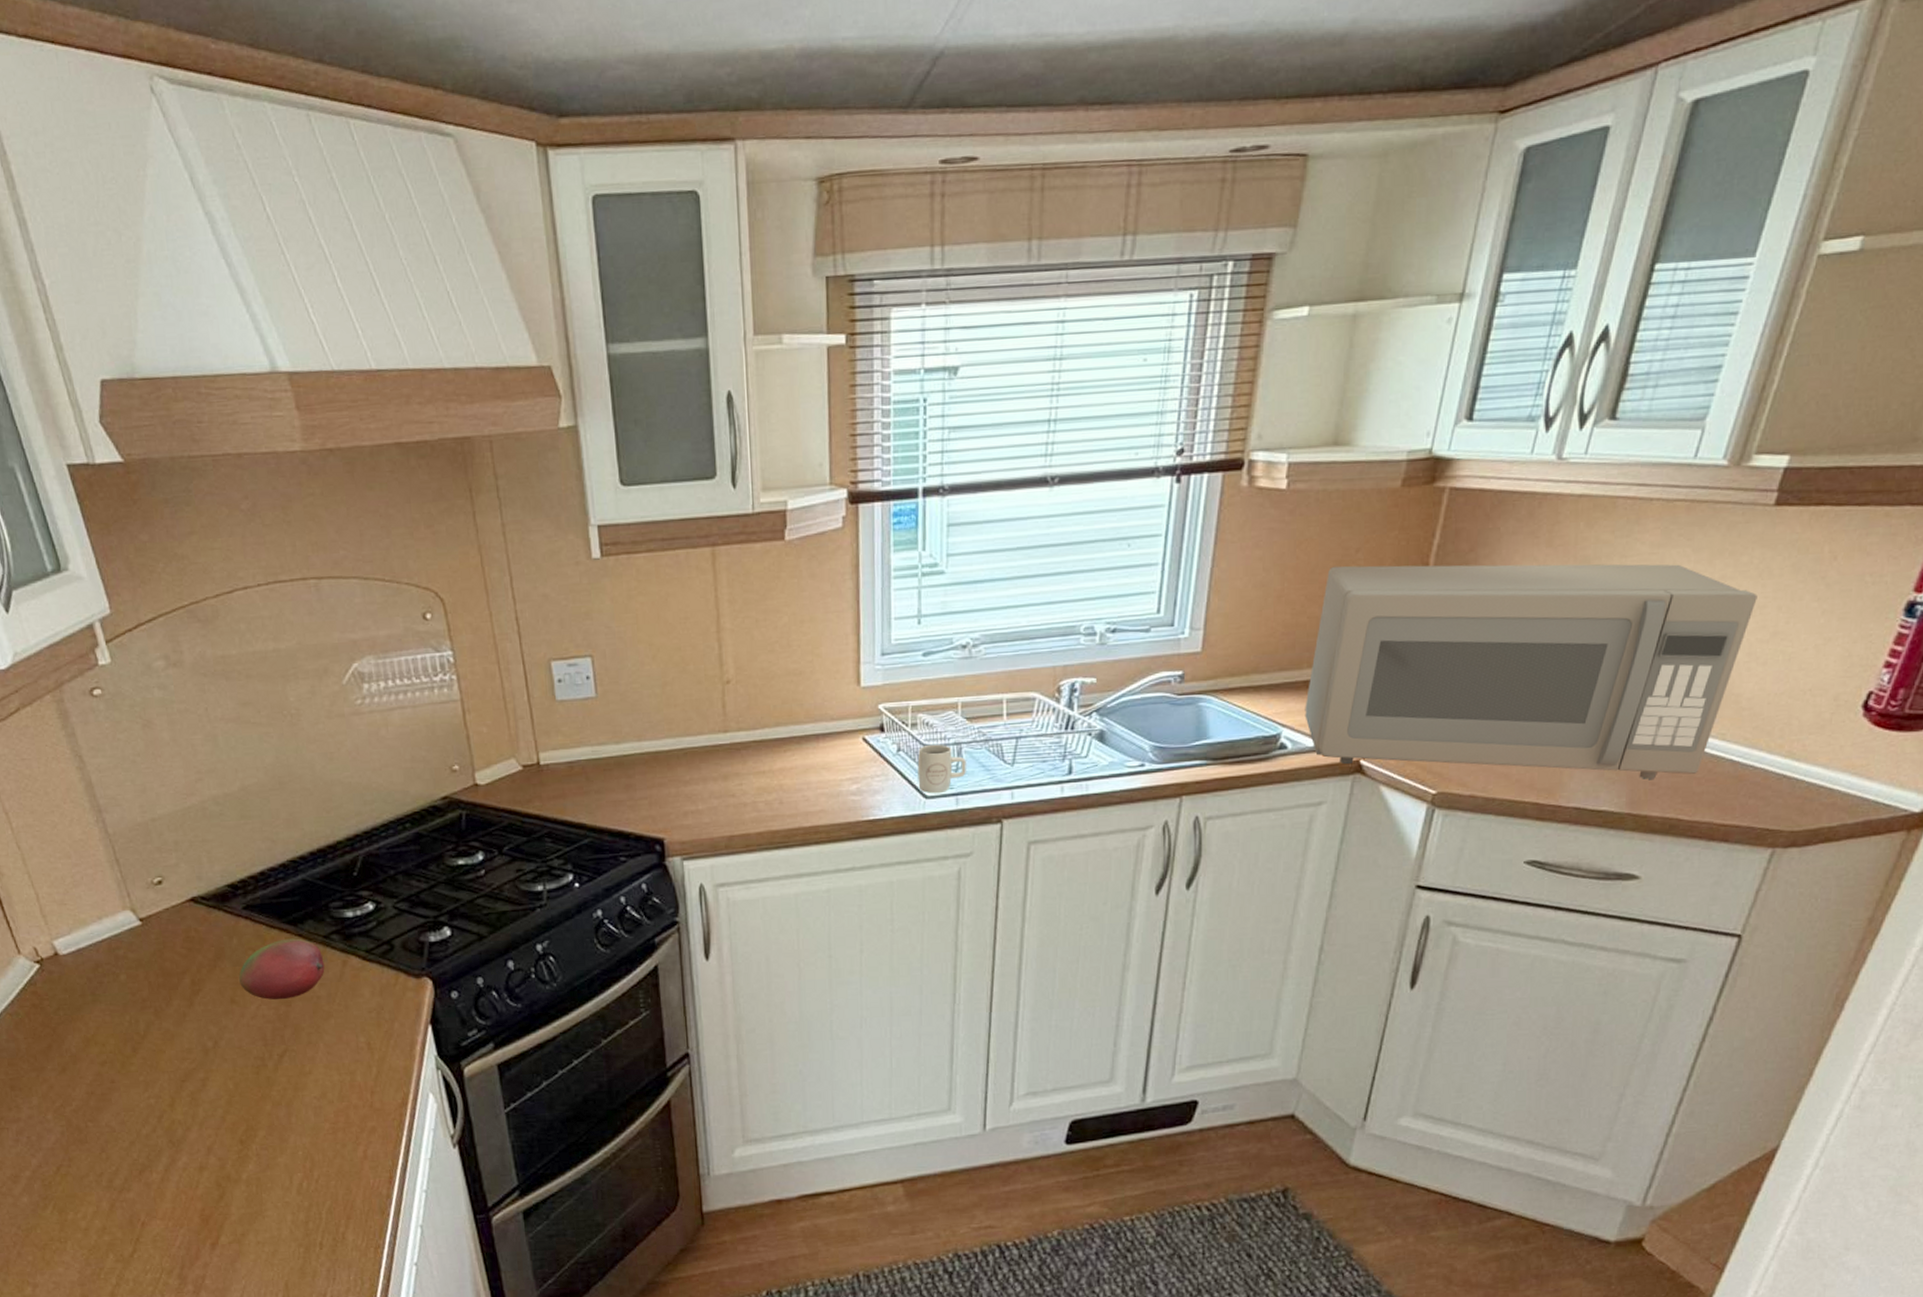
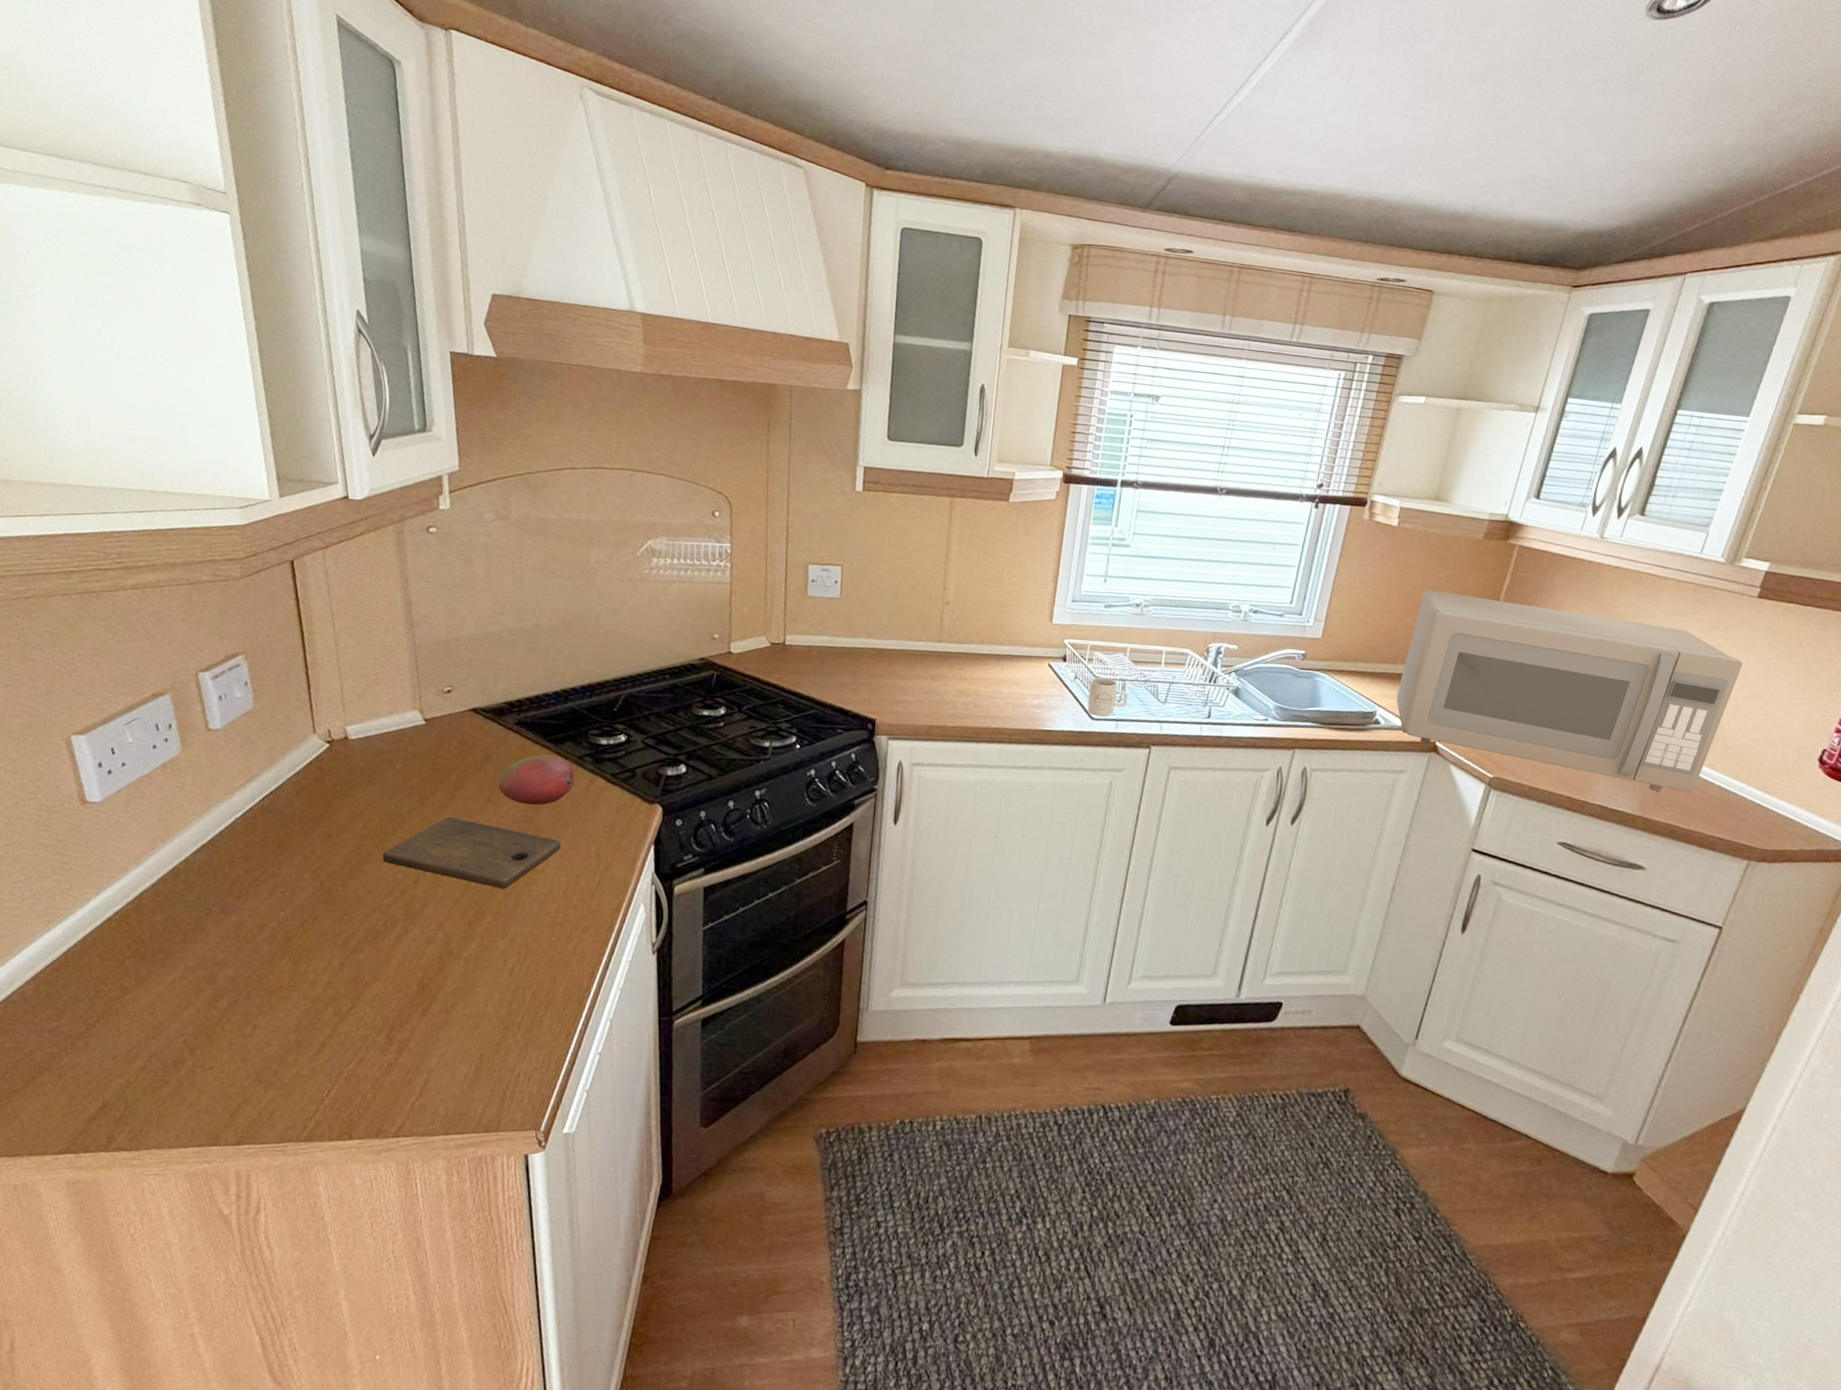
cutting board: none [128,1027,326,1099] -> present [382,817,562,889]

